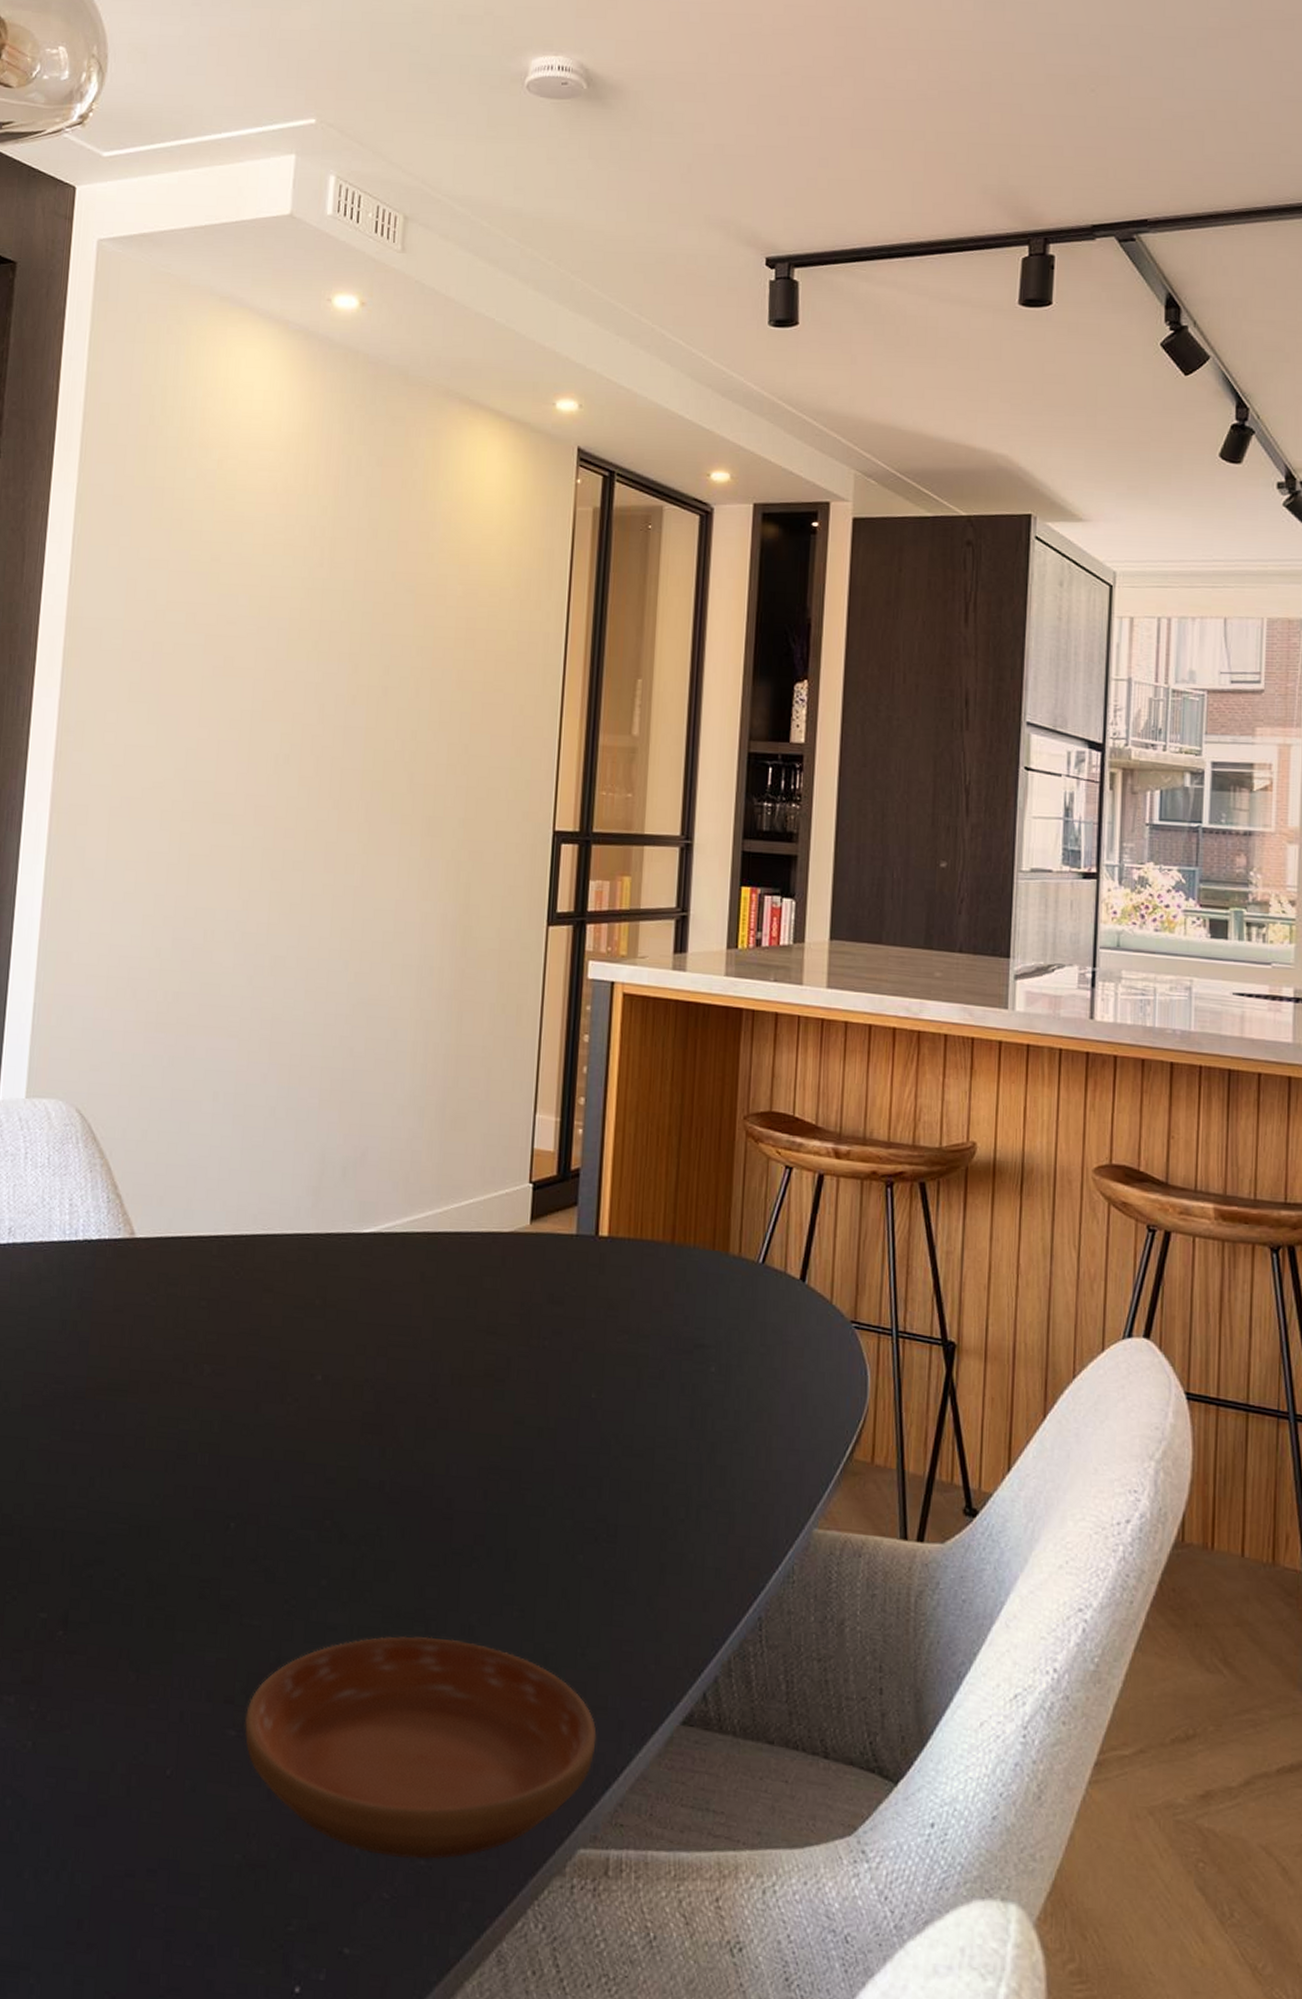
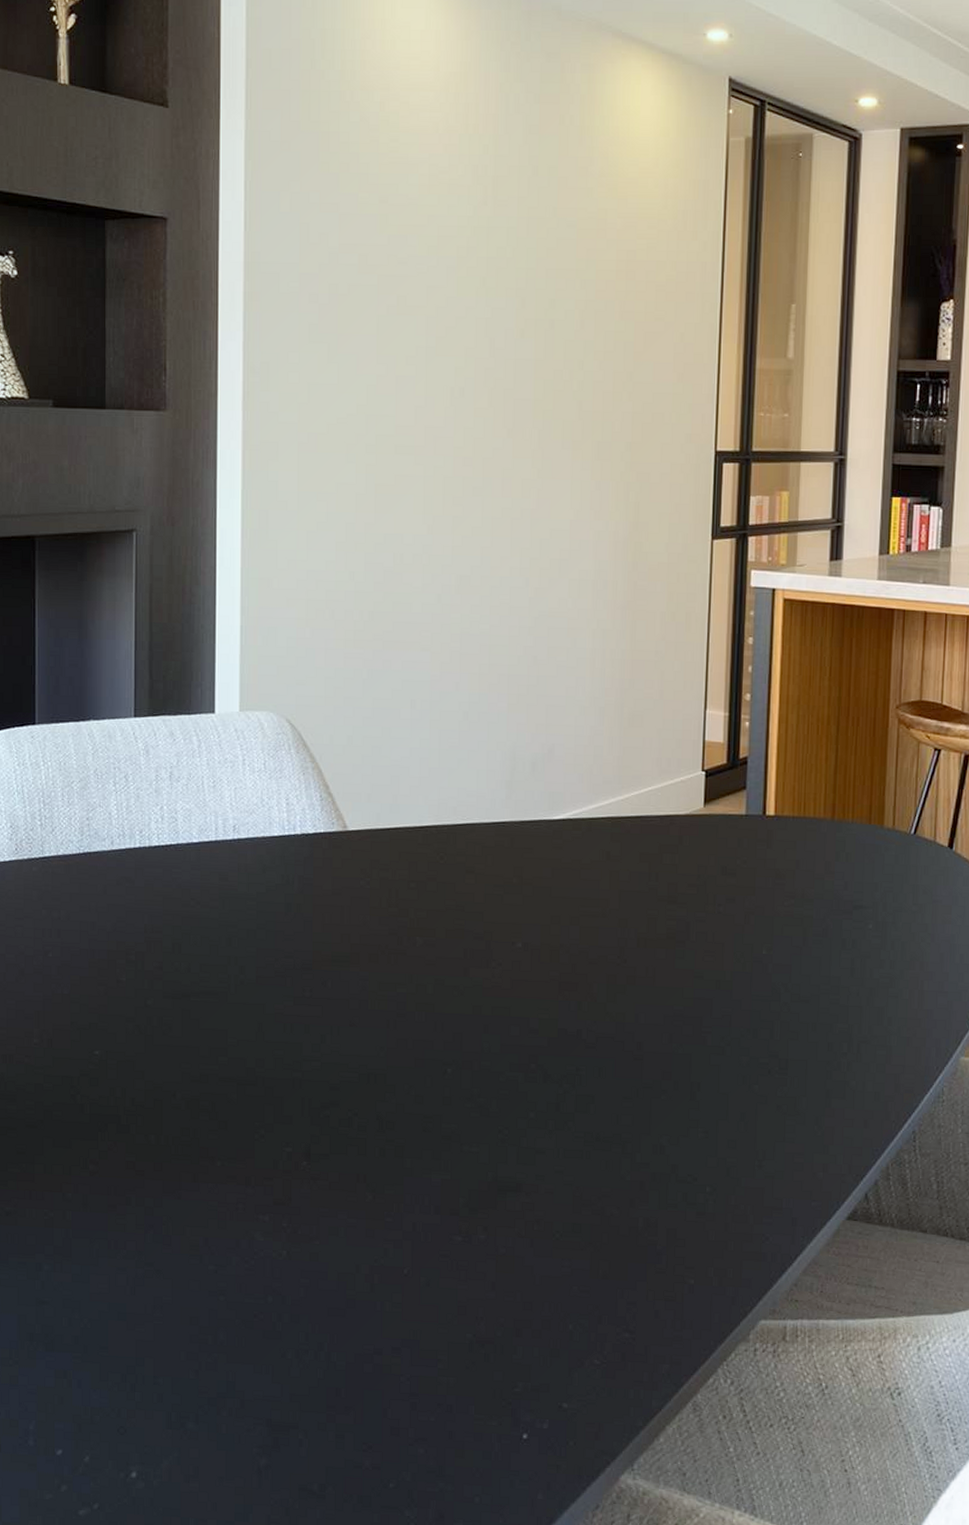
saucer: present [245,1636,597,1860] -> none [469,1156,773,1333]

